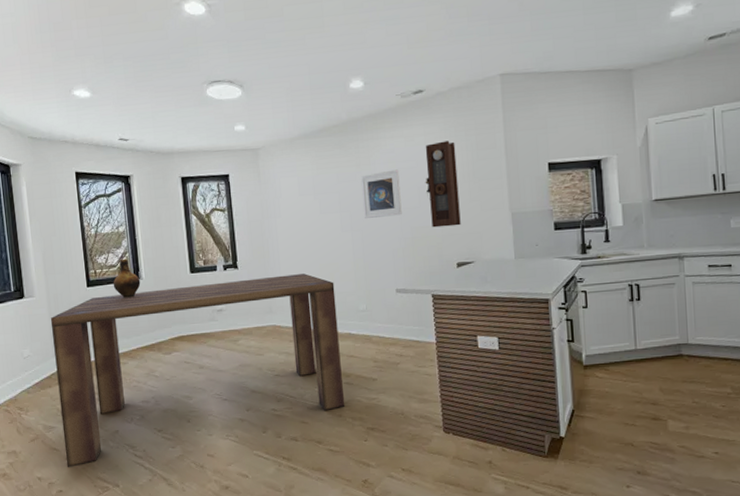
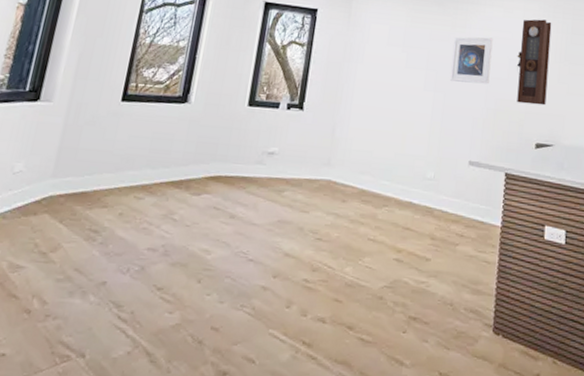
dining table: present [50,273,345,467] -> none [23,114,405,323]
ceramic jug: present [113,258,141,298] -> none [153,76,188,122]

